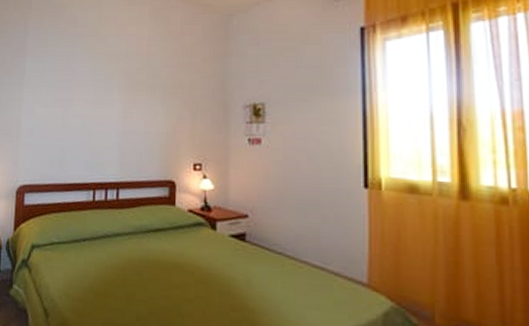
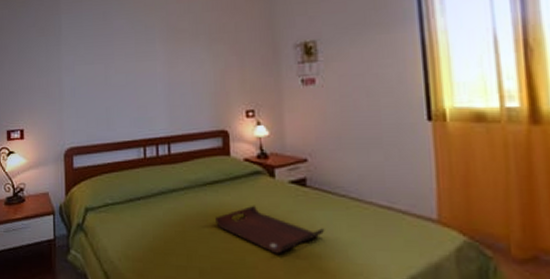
serving tray: none [156,255,260,305] -> present [215,205,325,254]

